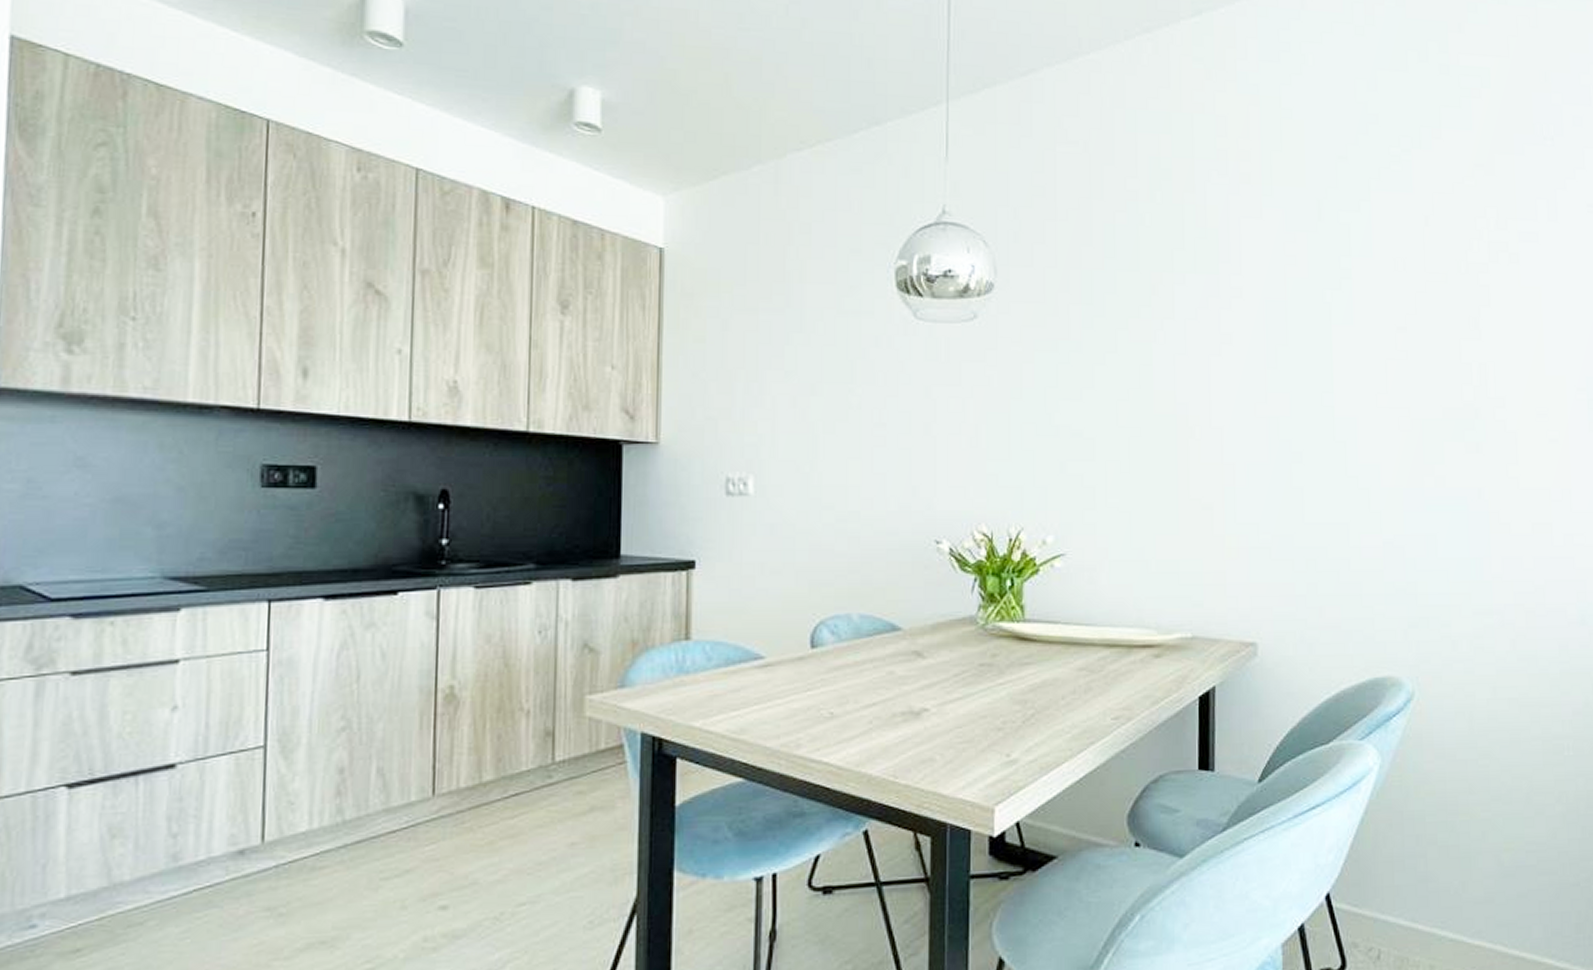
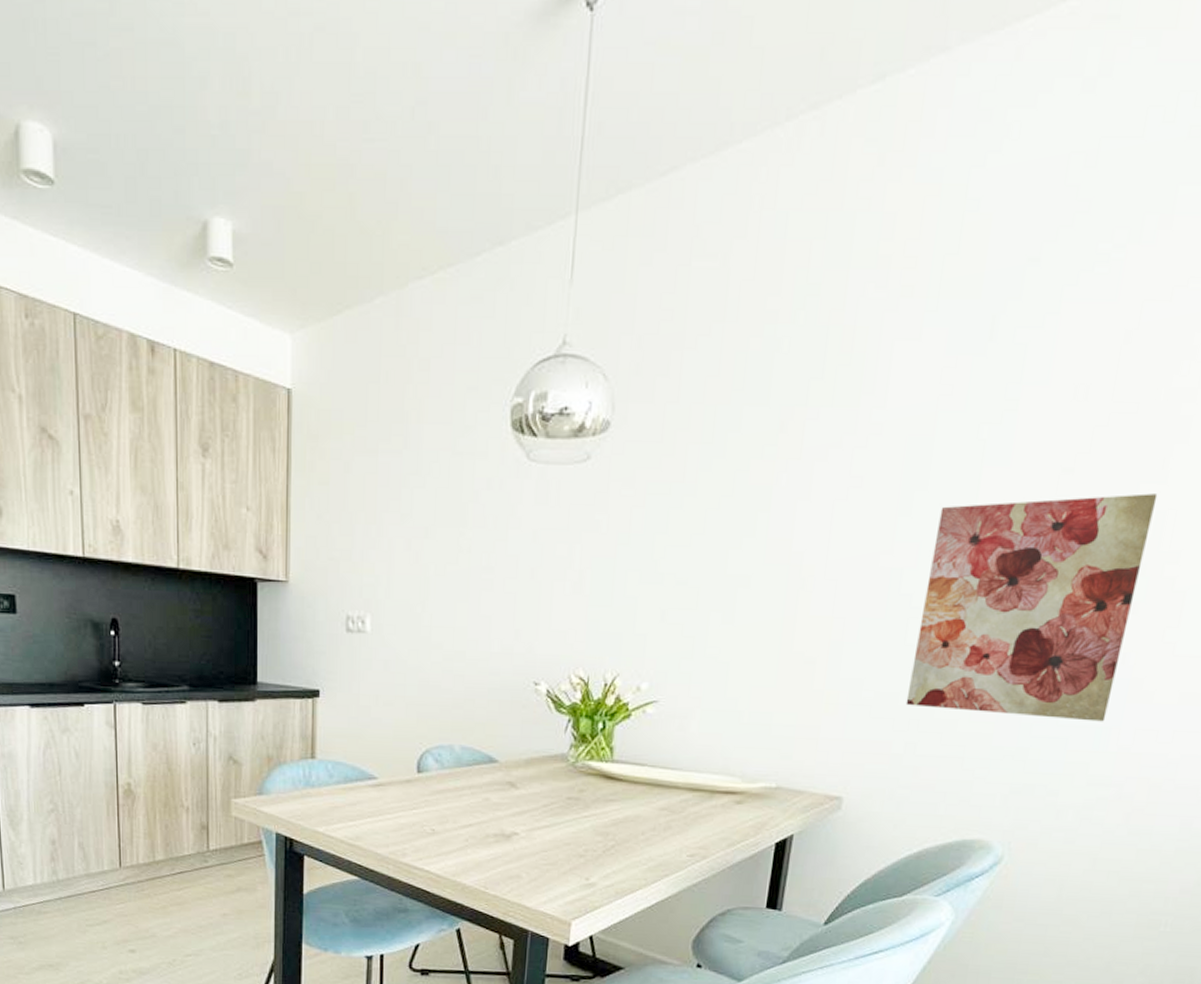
wall art: none [1301,348,1477,553] -> present [905,493,1158,722]

